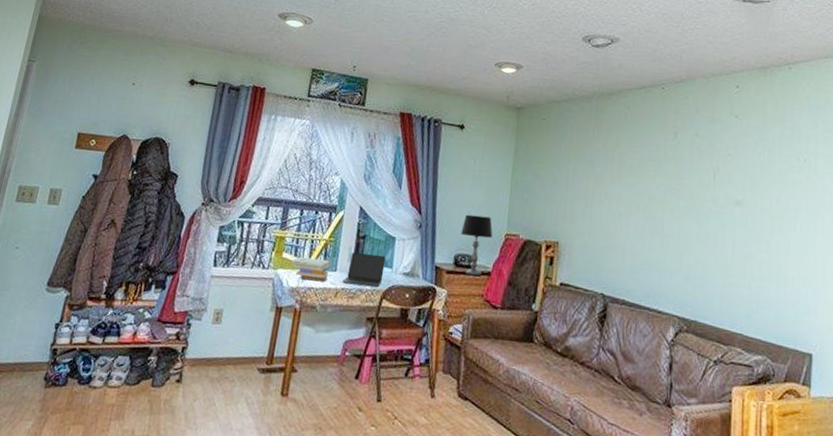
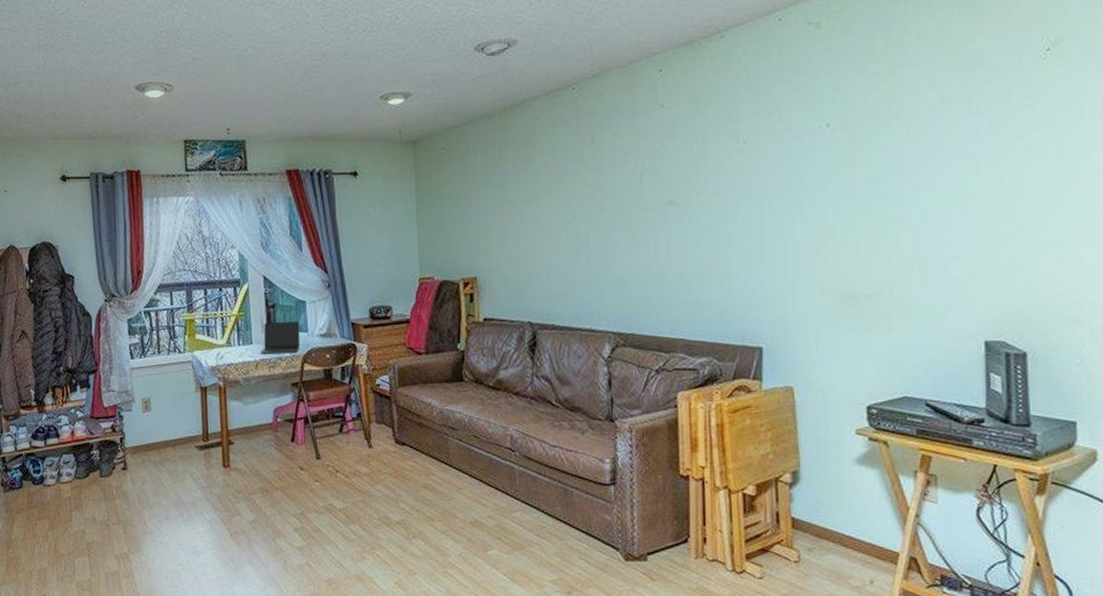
books: present [292,256,331,282] -> none [206,334,246,357]
table lamp: present [461,214,493,277] -> none [372,264,406,326]

